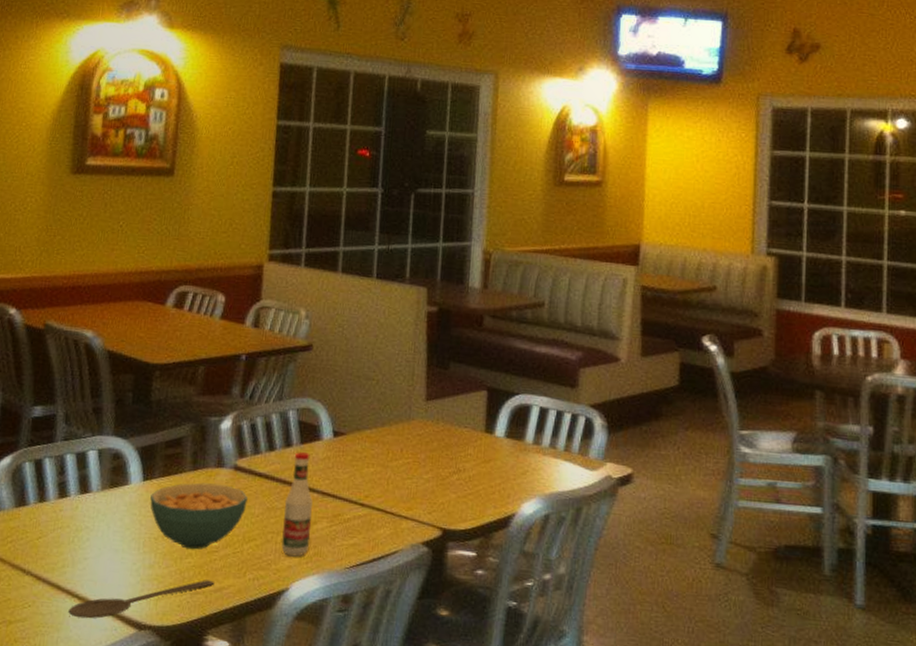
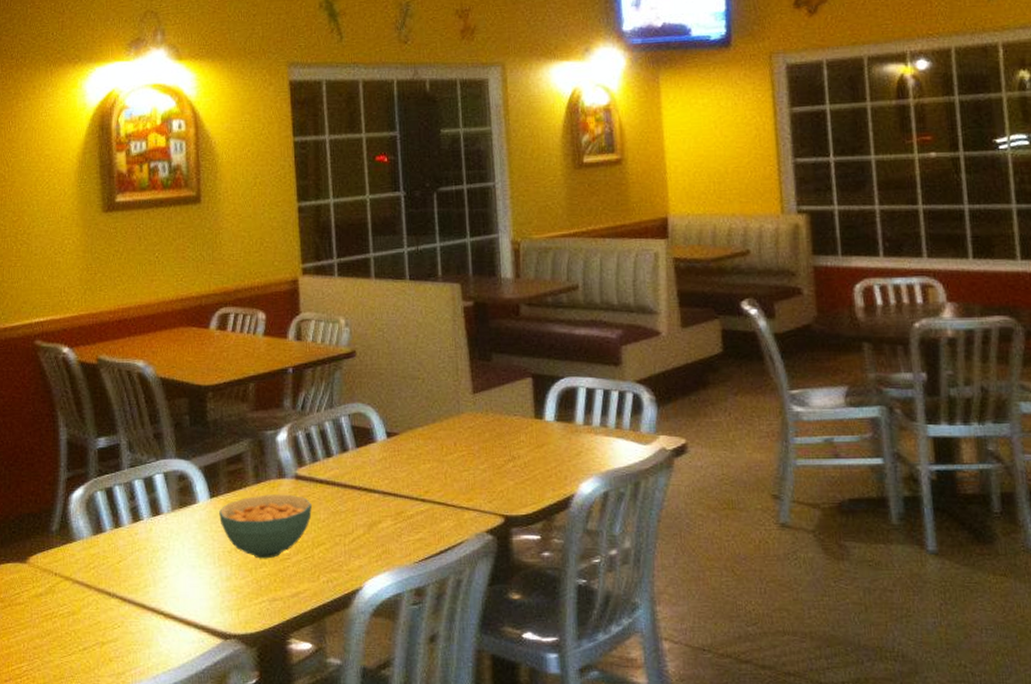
wooden spoon: present [68,580,215,619] -> none [156,586,291,634]
tabasco sauce: present [281,452,313,557] -> none [348,456,377,556]

